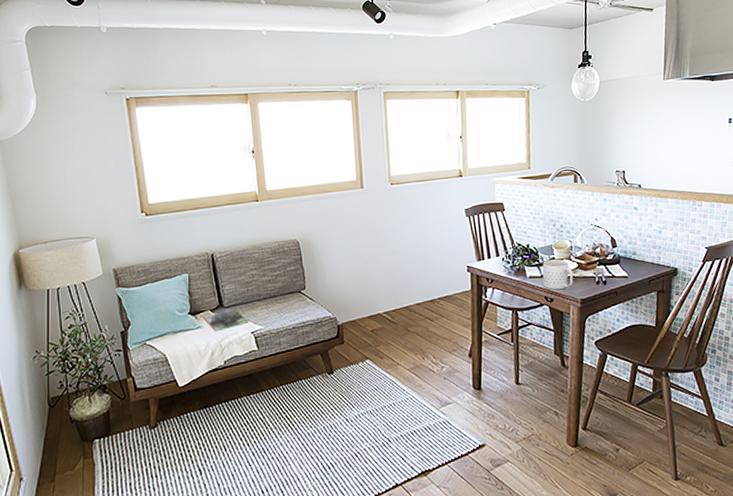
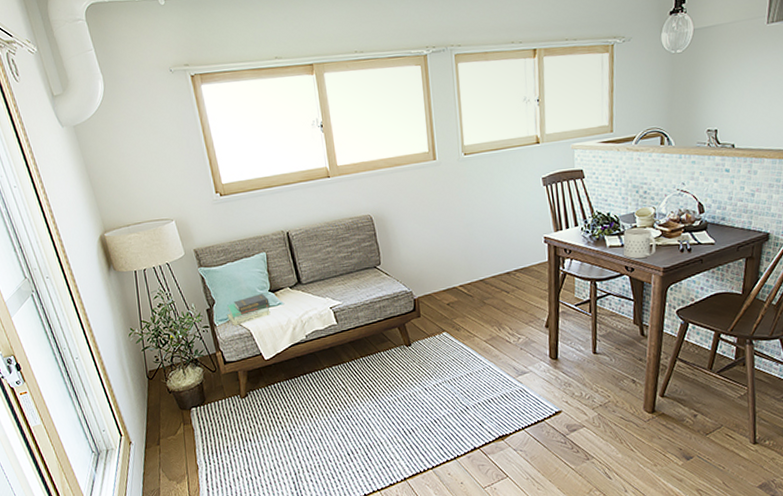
books: none [142,316,189,351] -> present [227,293,271,327]
magazine: present [203,308,248,332] -> none [283,285,326,308]

